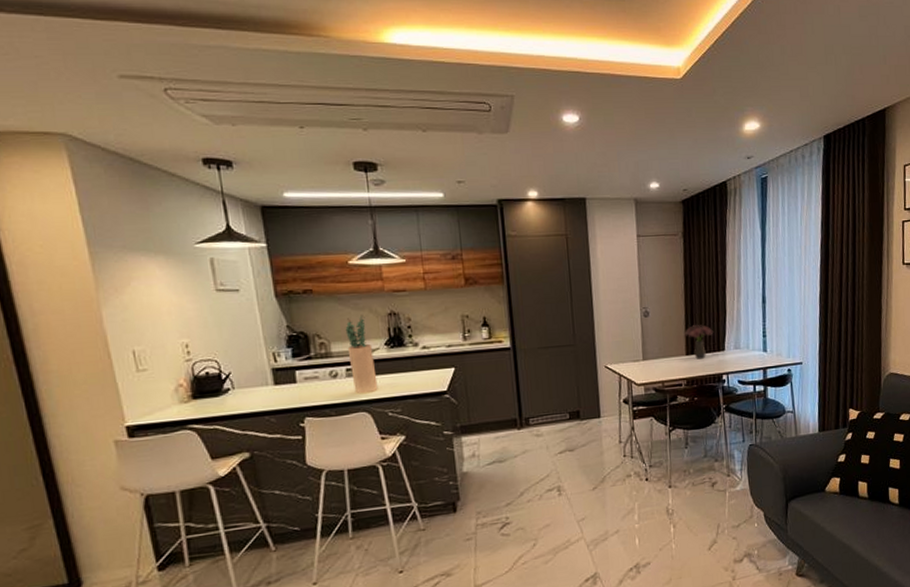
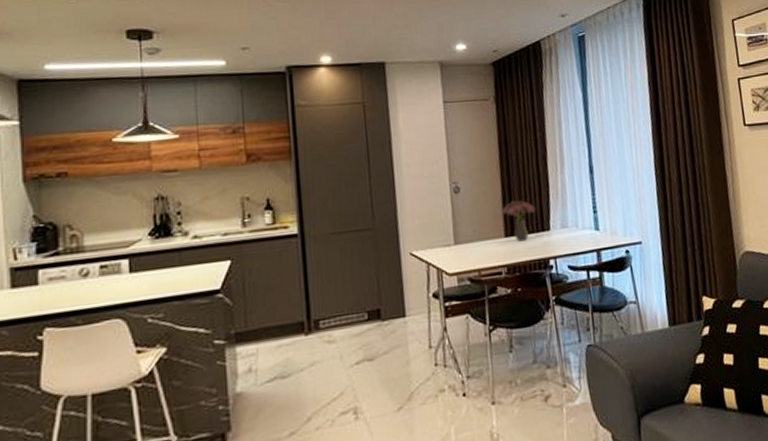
vase: present [345,314,378,395] -> none [103,199,137,297]

